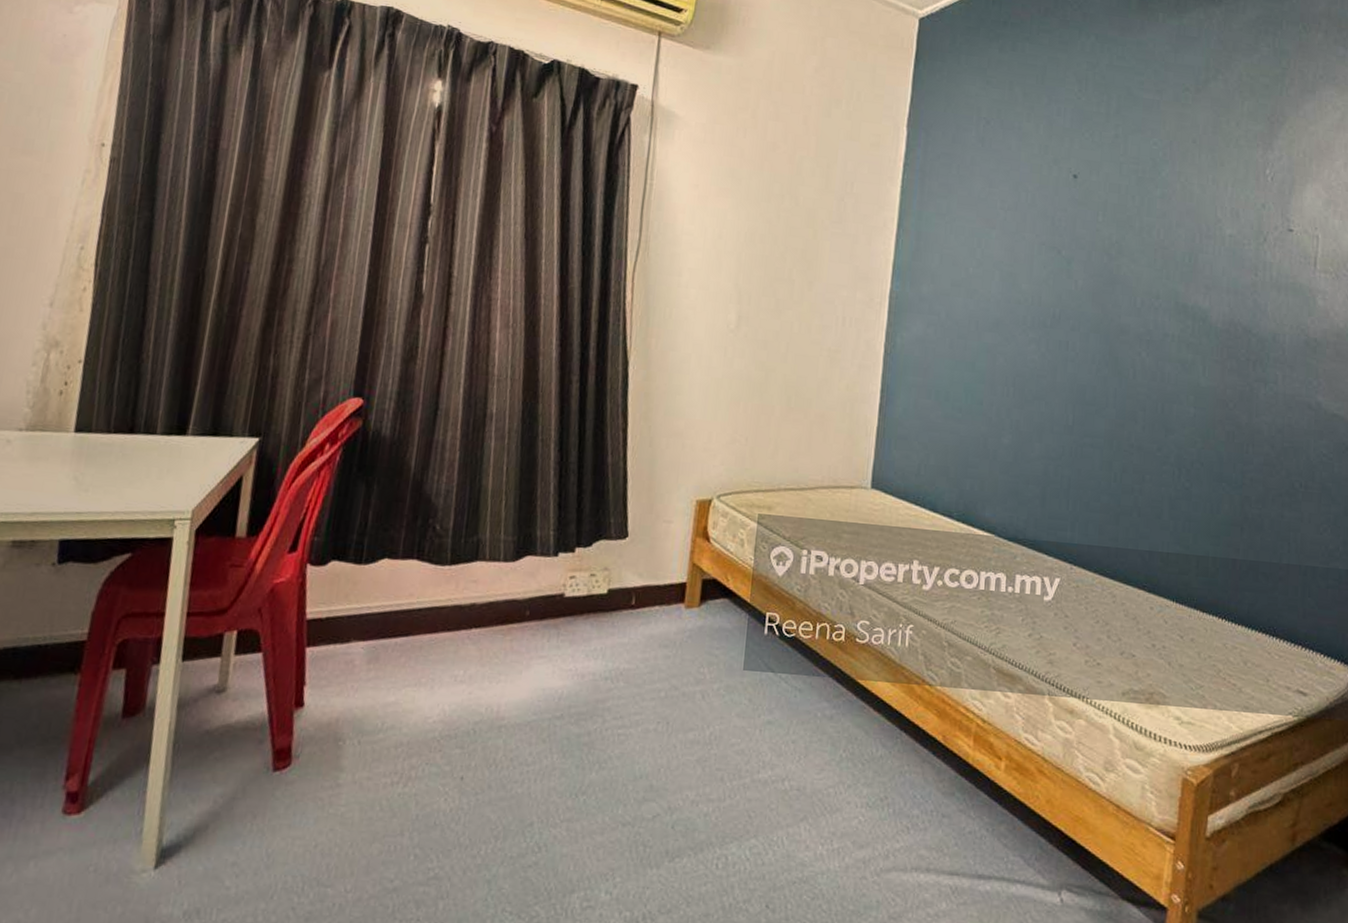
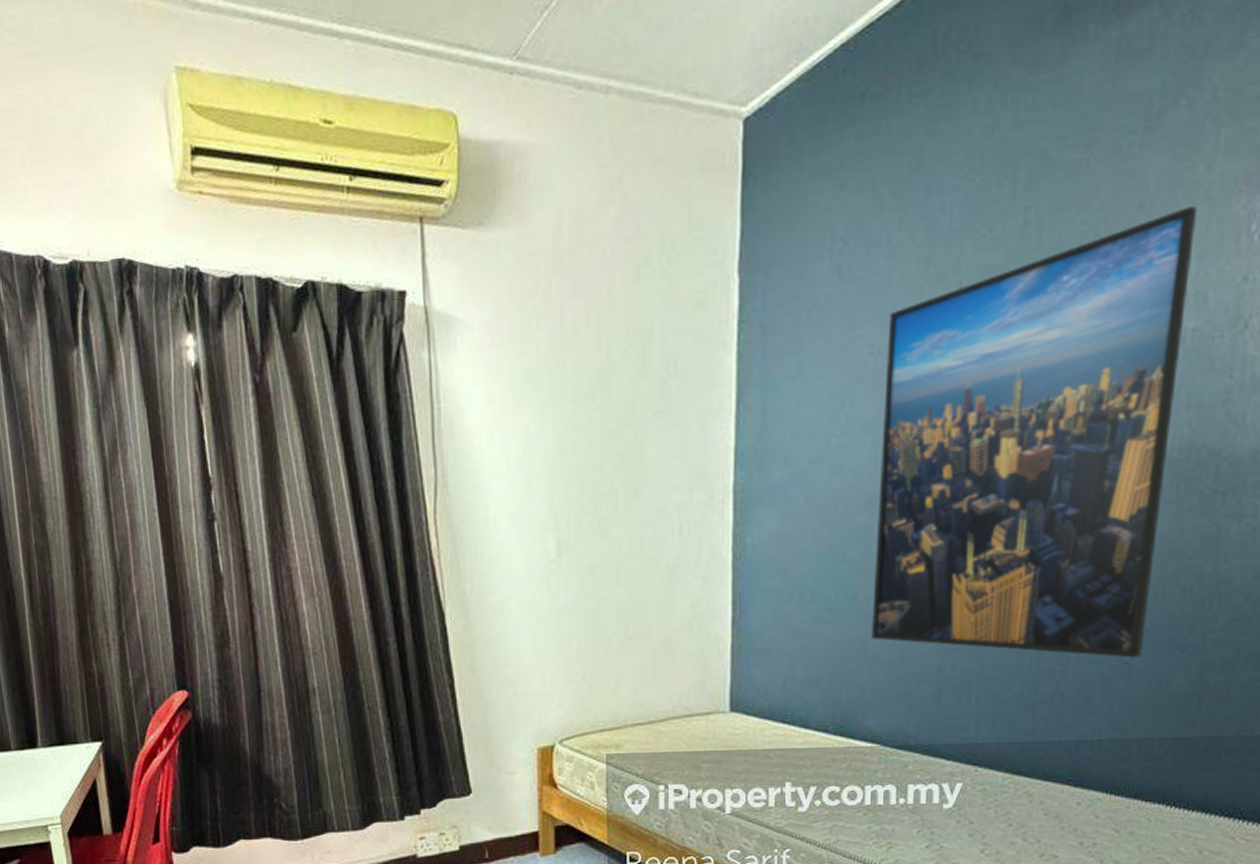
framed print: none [992,148,1231,486] -> present [872,206,1198,658]

